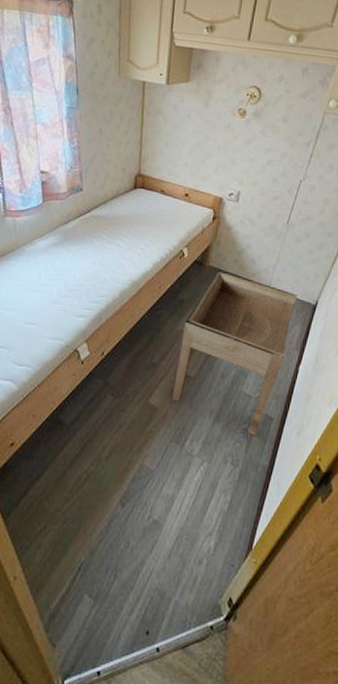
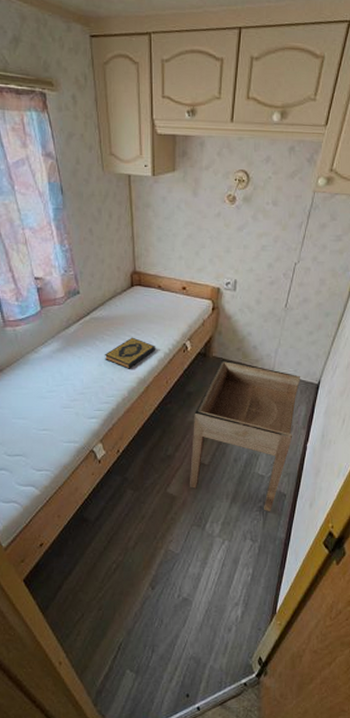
hardback book: none [99,238,153,270] -> present [104,337,156,369]

